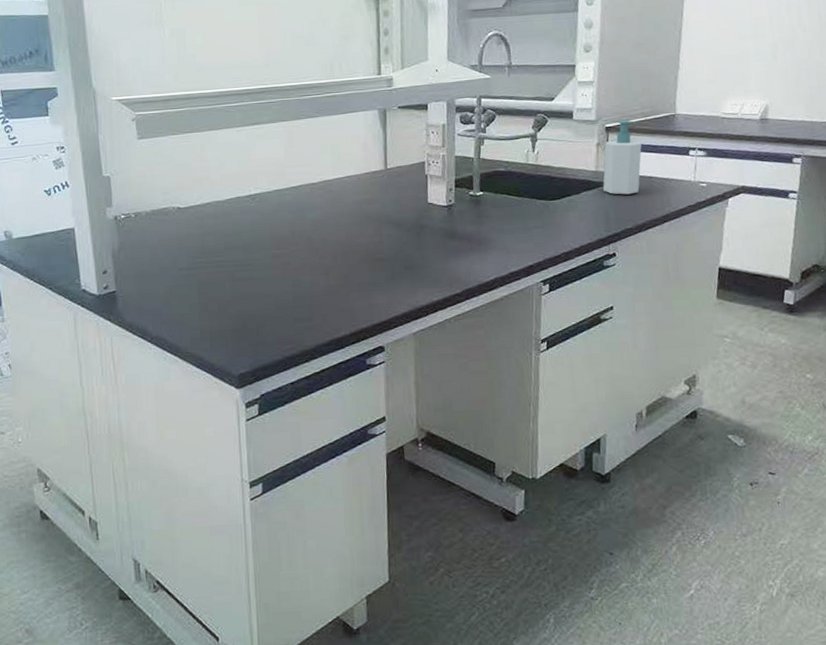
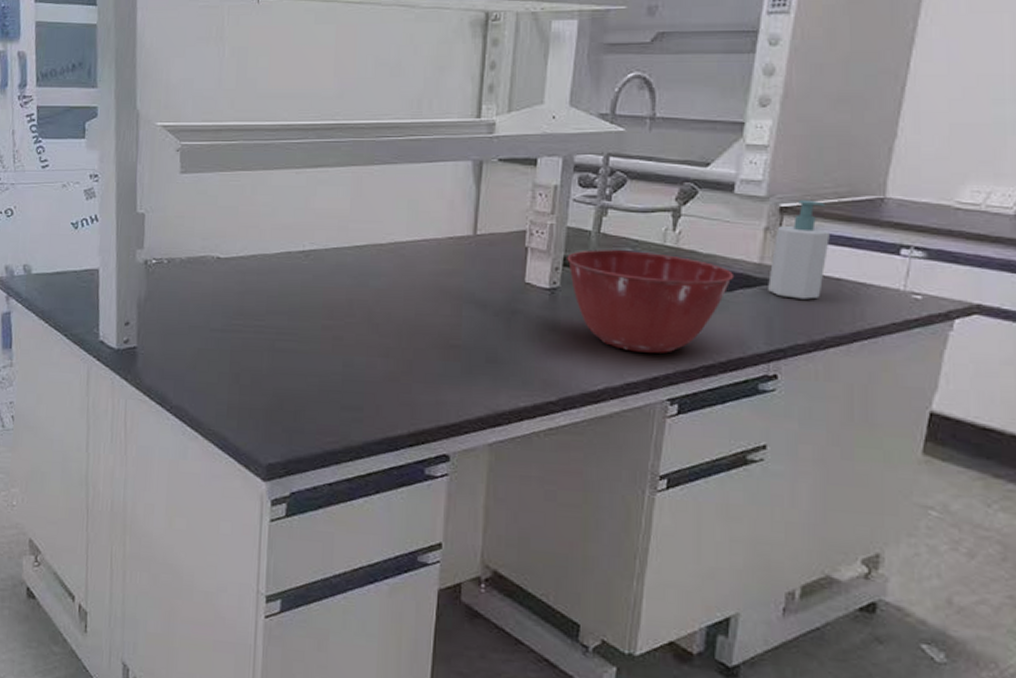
mixing bowl: none [457,170,579,248] -> present [567,250,735,353]

